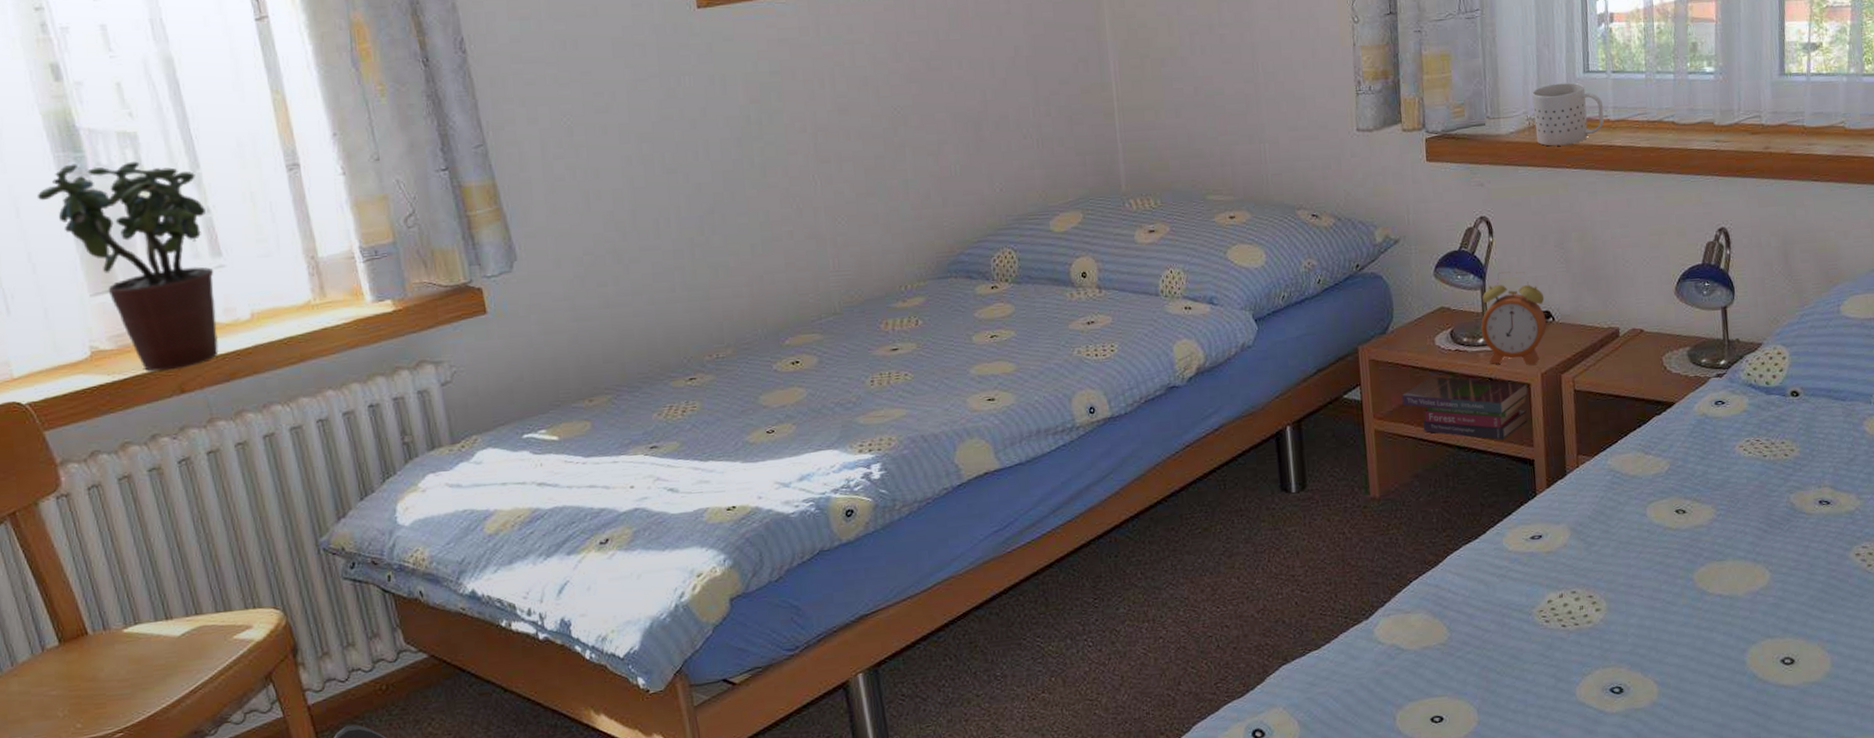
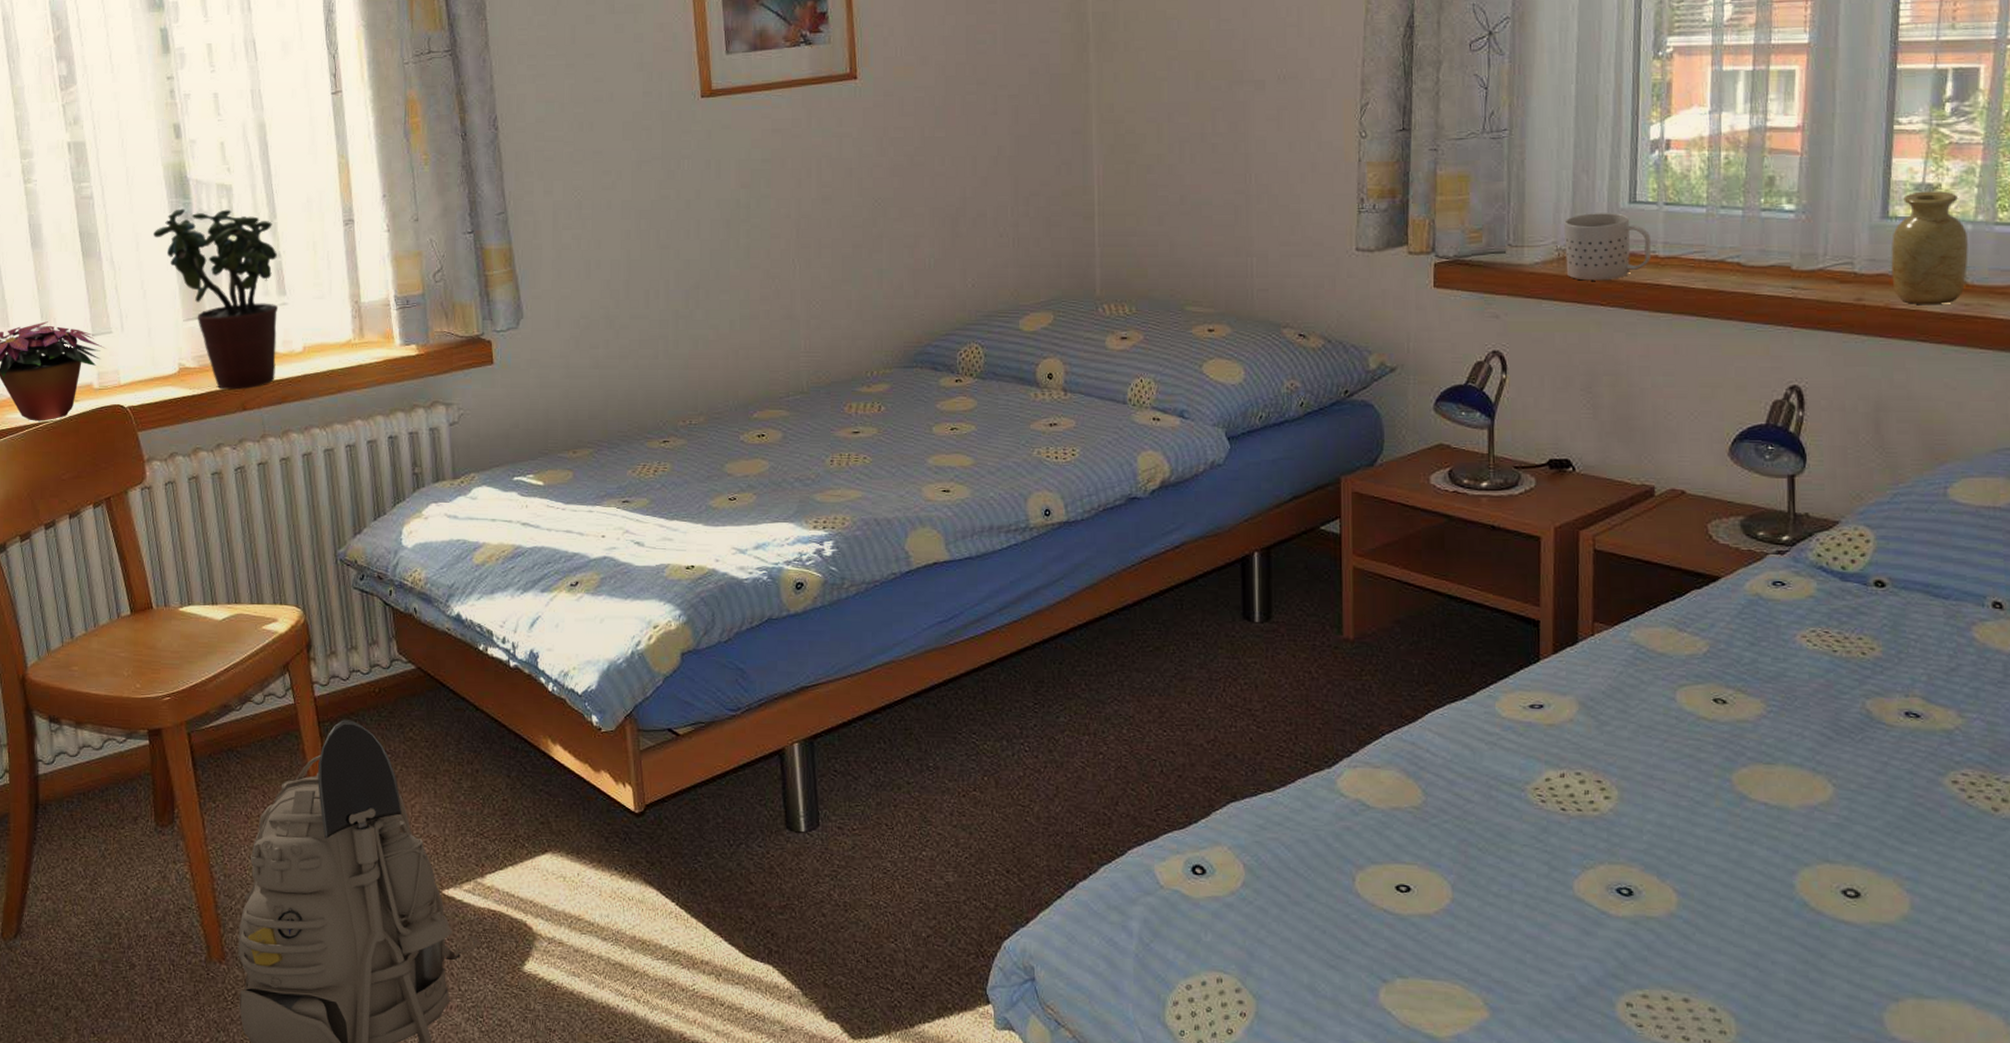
books: present [1401,376,1528,440] -> none [1387,517,1537,594]
alarm clock: present [1480,271,1547,366] -> none [1485,413,1565,518]
vase: none [1788,49,1845,150] -> present [1891,191,1969,306]

